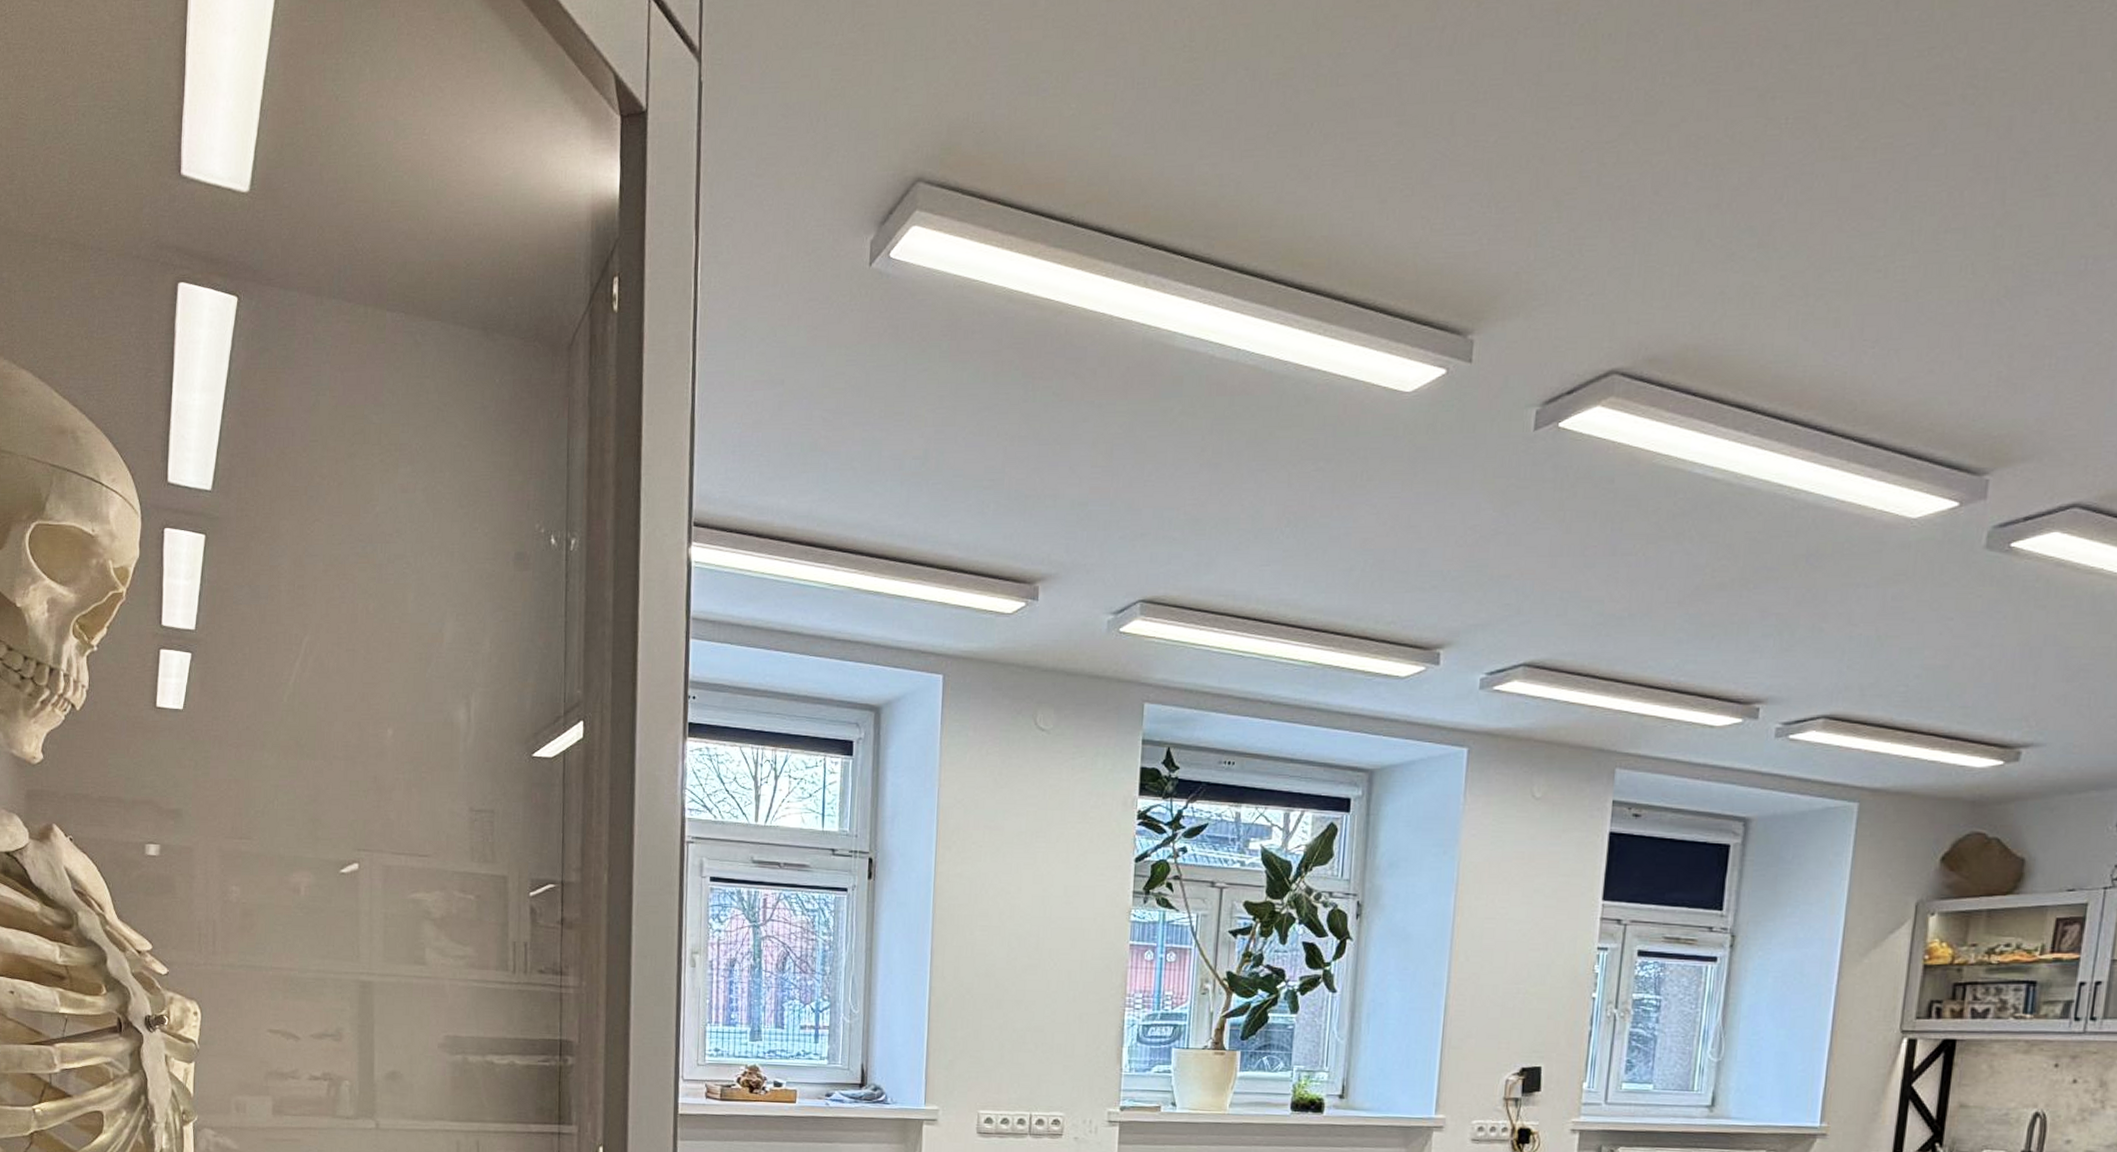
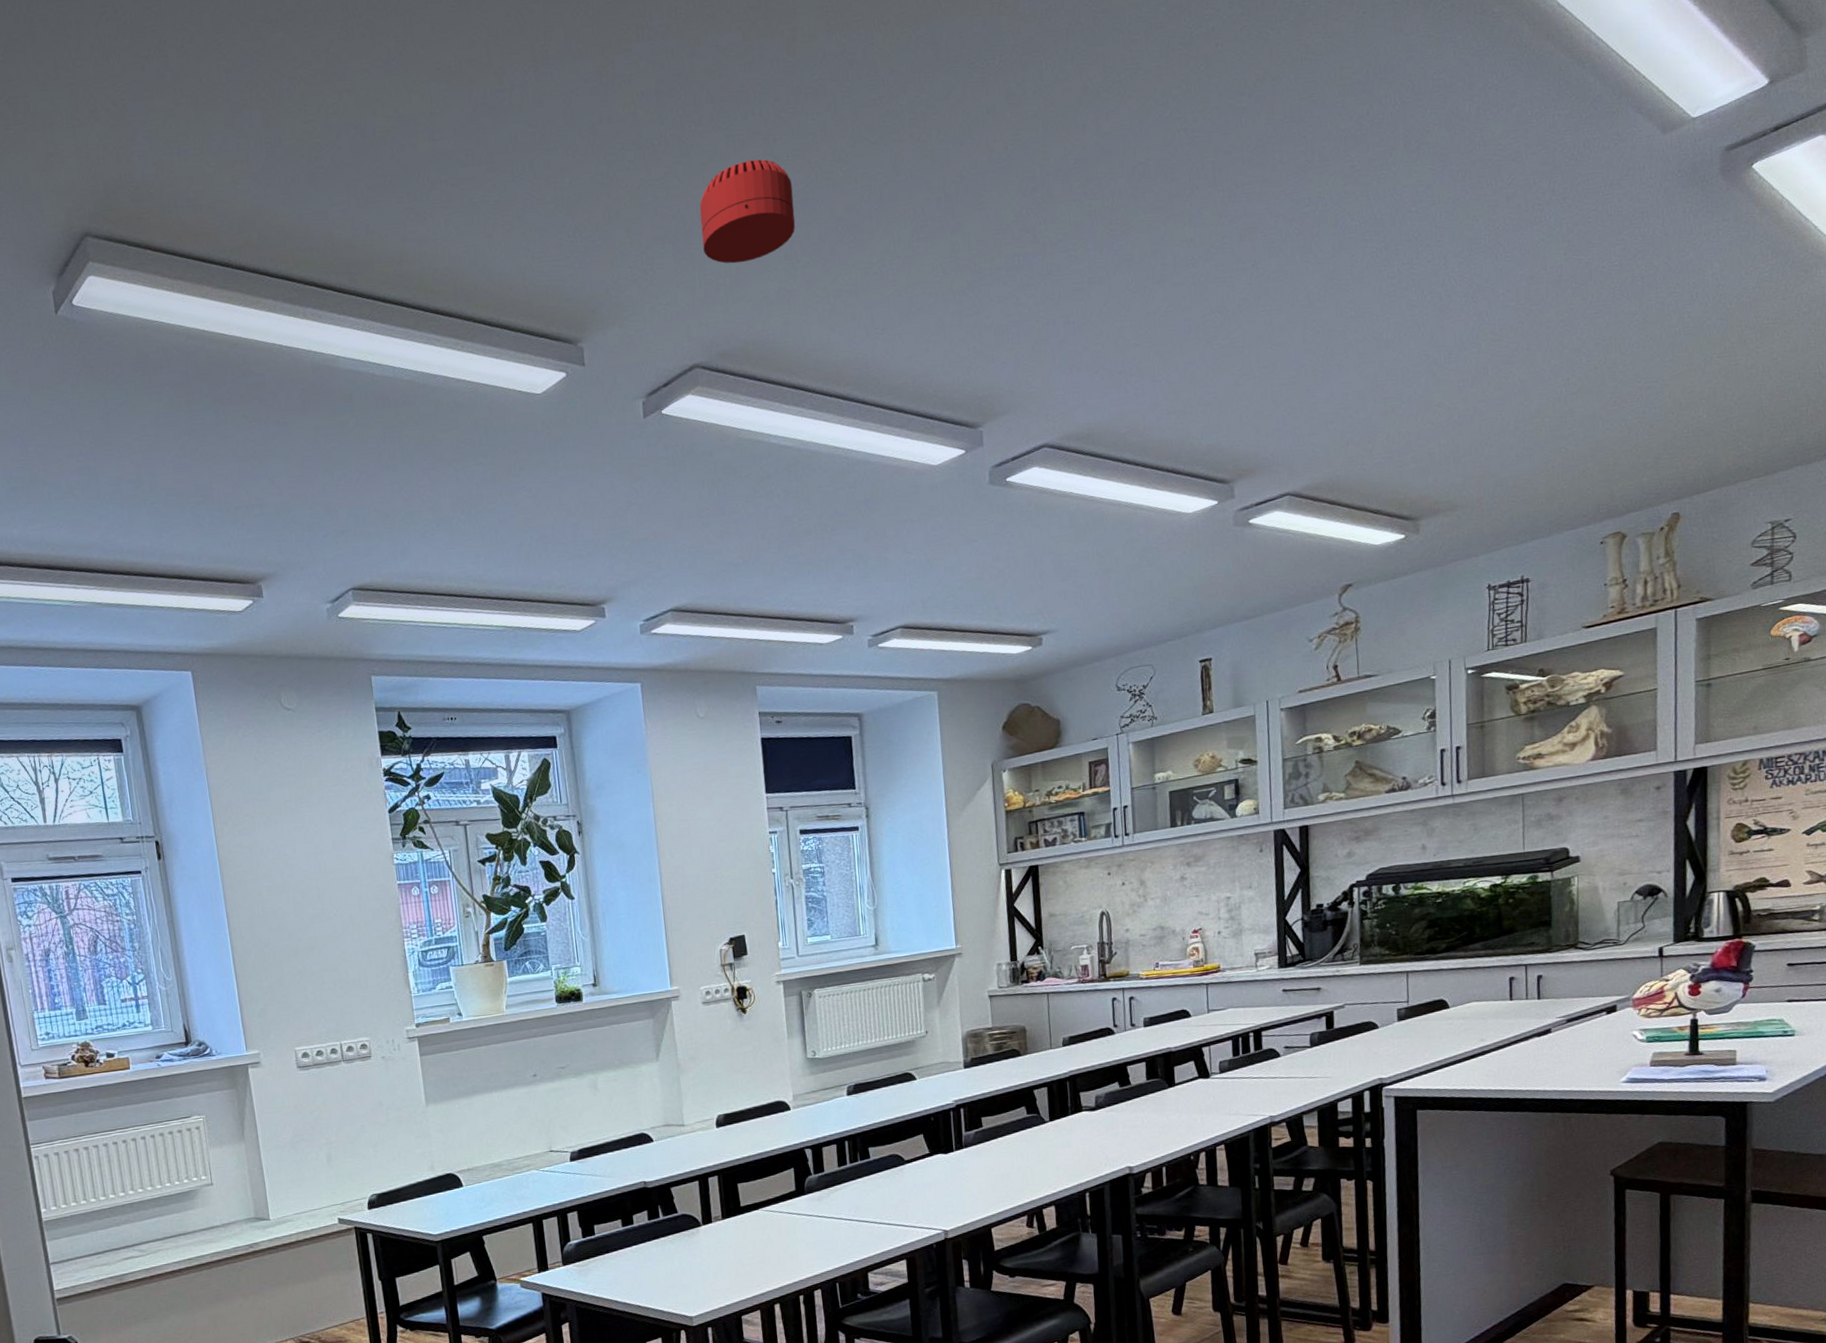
smoke detector: none [1651,121,1786,249] -> present [699,159,795,264]

